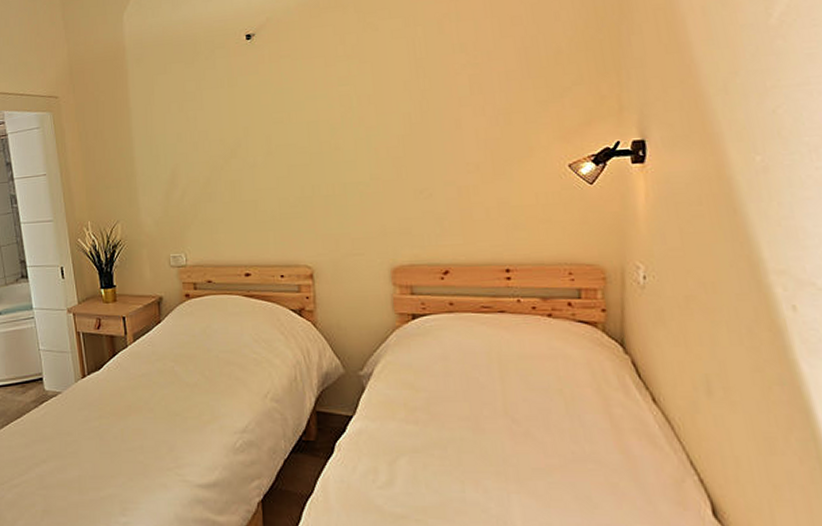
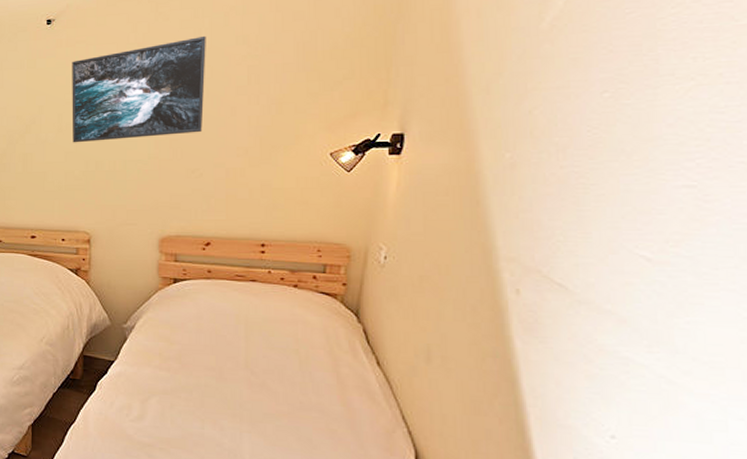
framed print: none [277,45,427,167] -> present [71,35,206,143]

